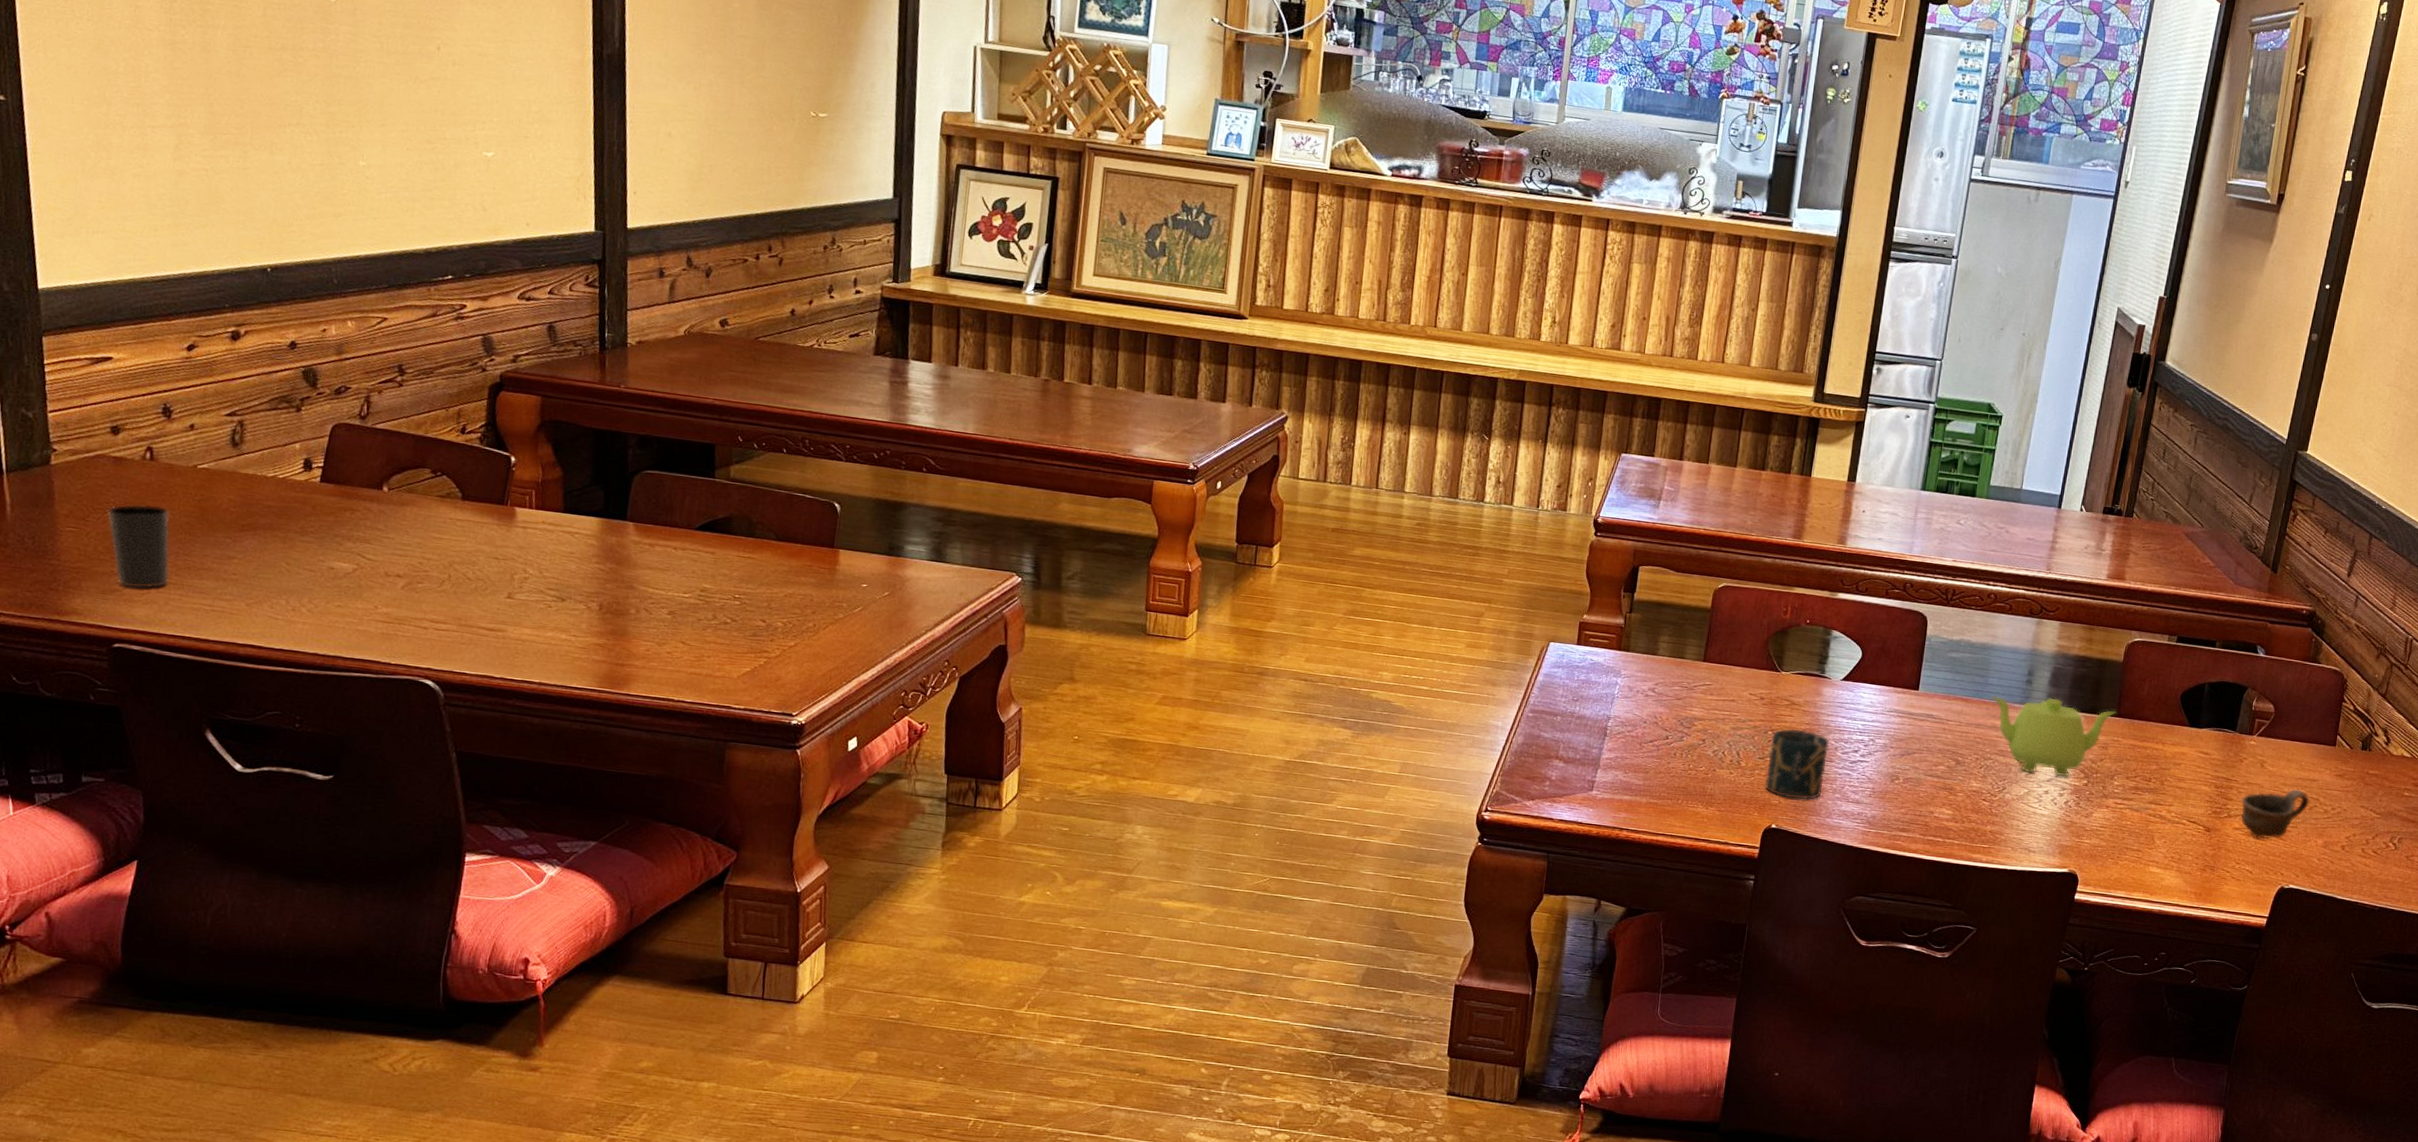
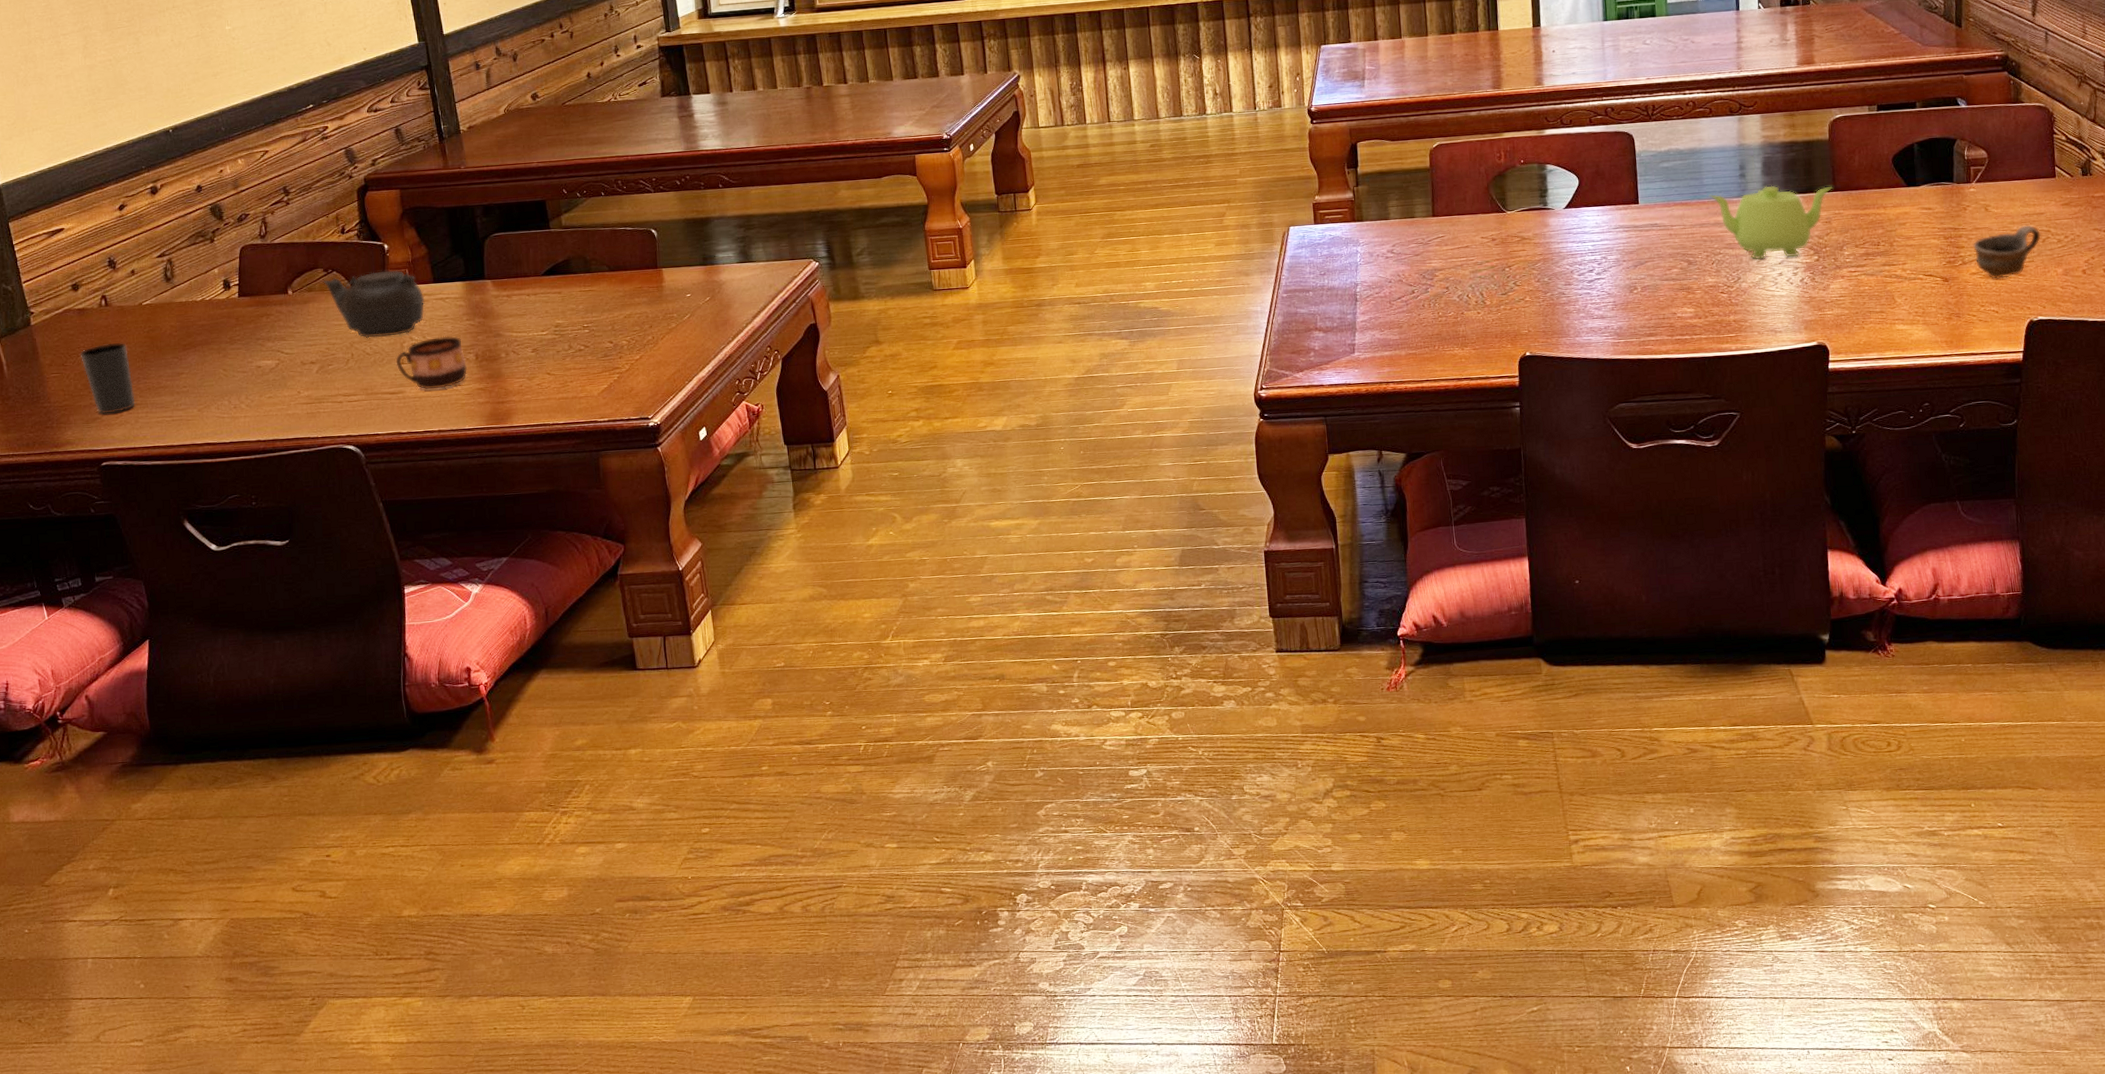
teapot: none [428,482,550,565] -> present [323,270,425,339]
cup: none [500,575,588,636] -> present [395,336,468,390]
cup: present [1764,728,1830,800] -> none [1510,260,1566,326]

